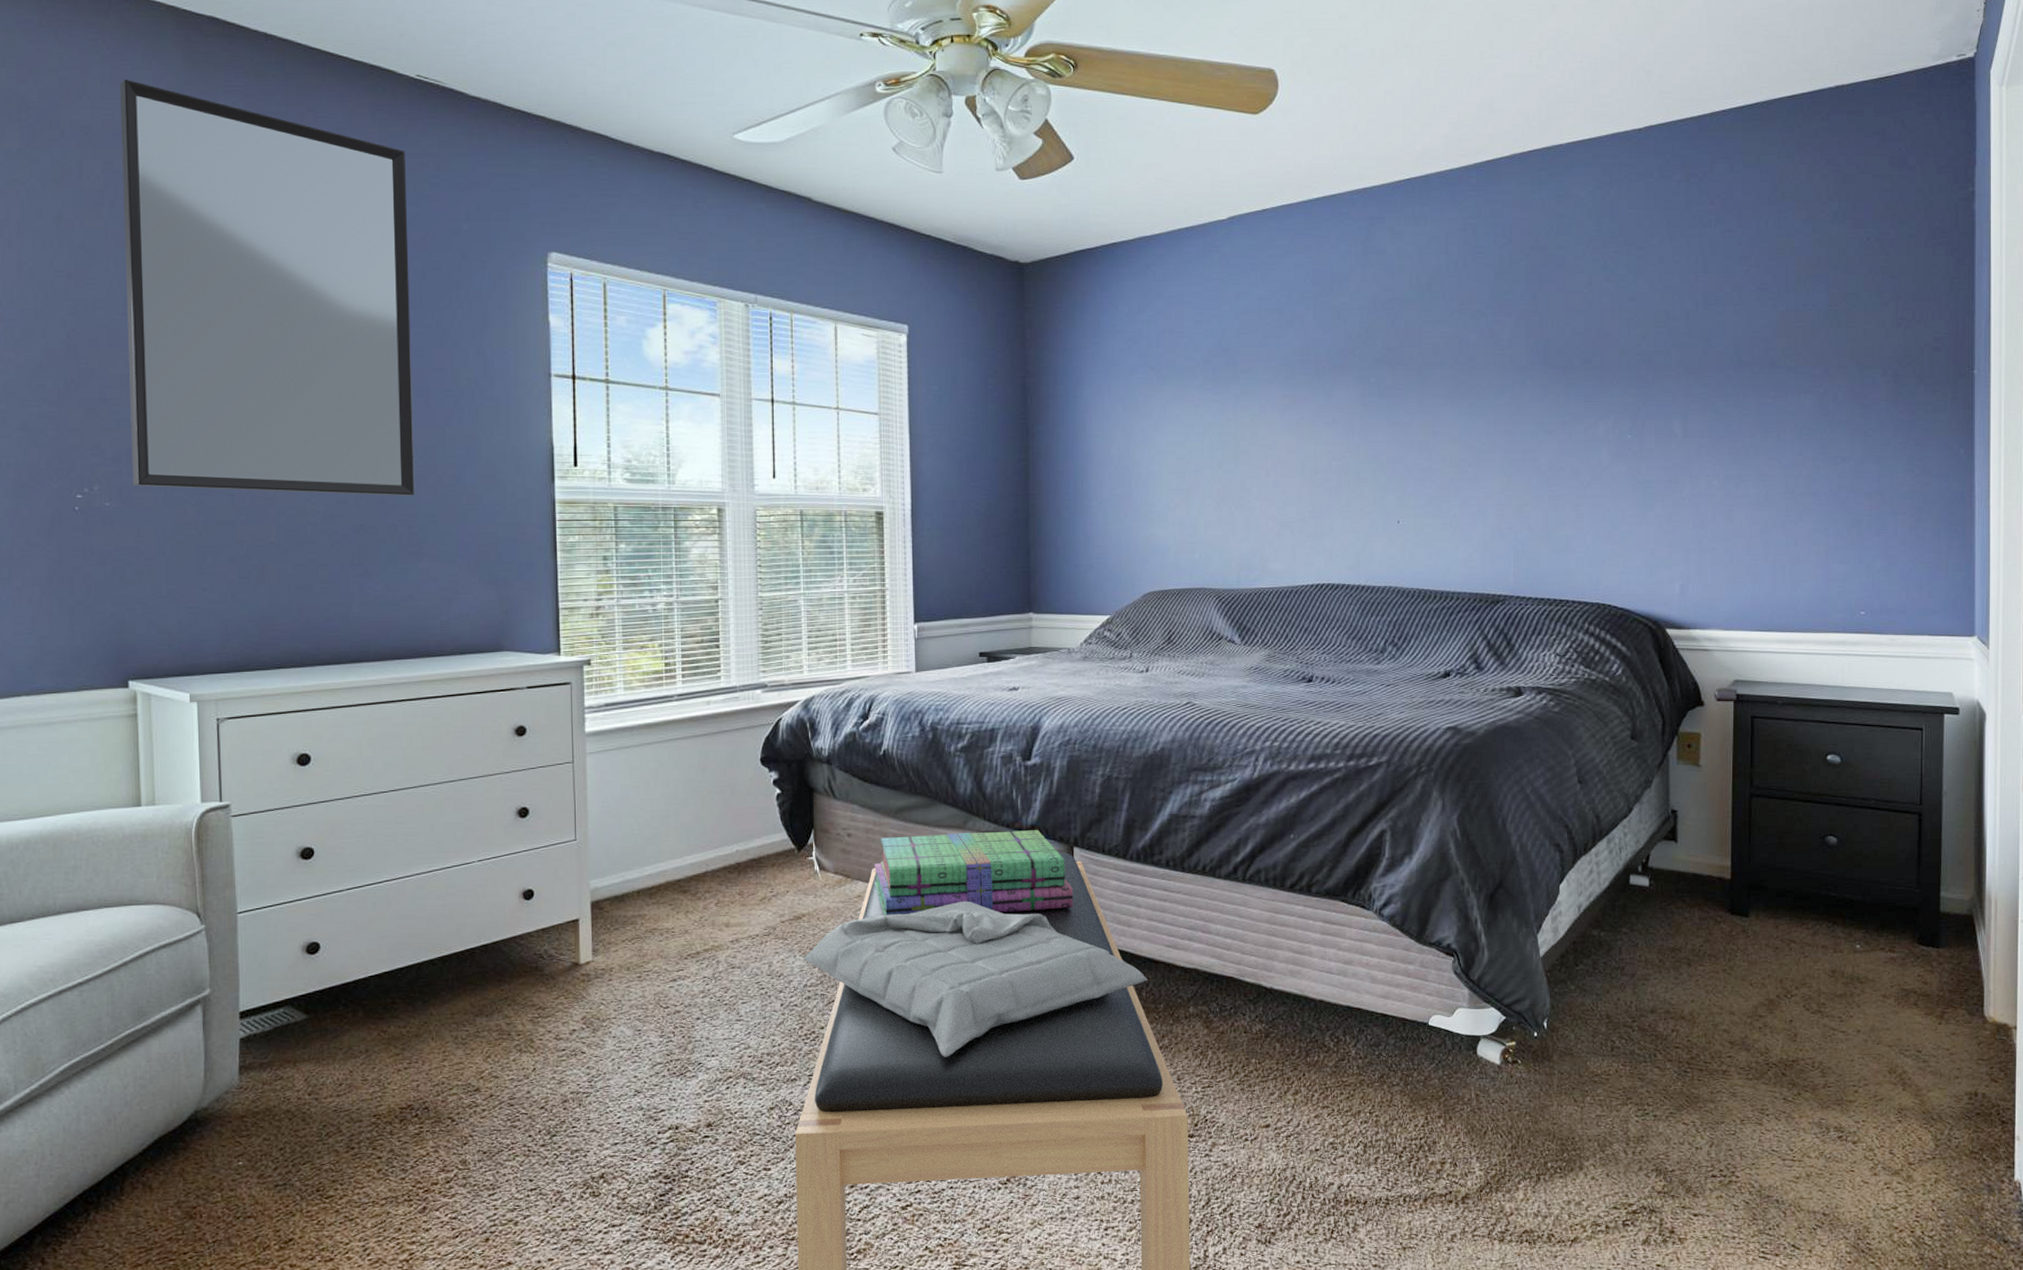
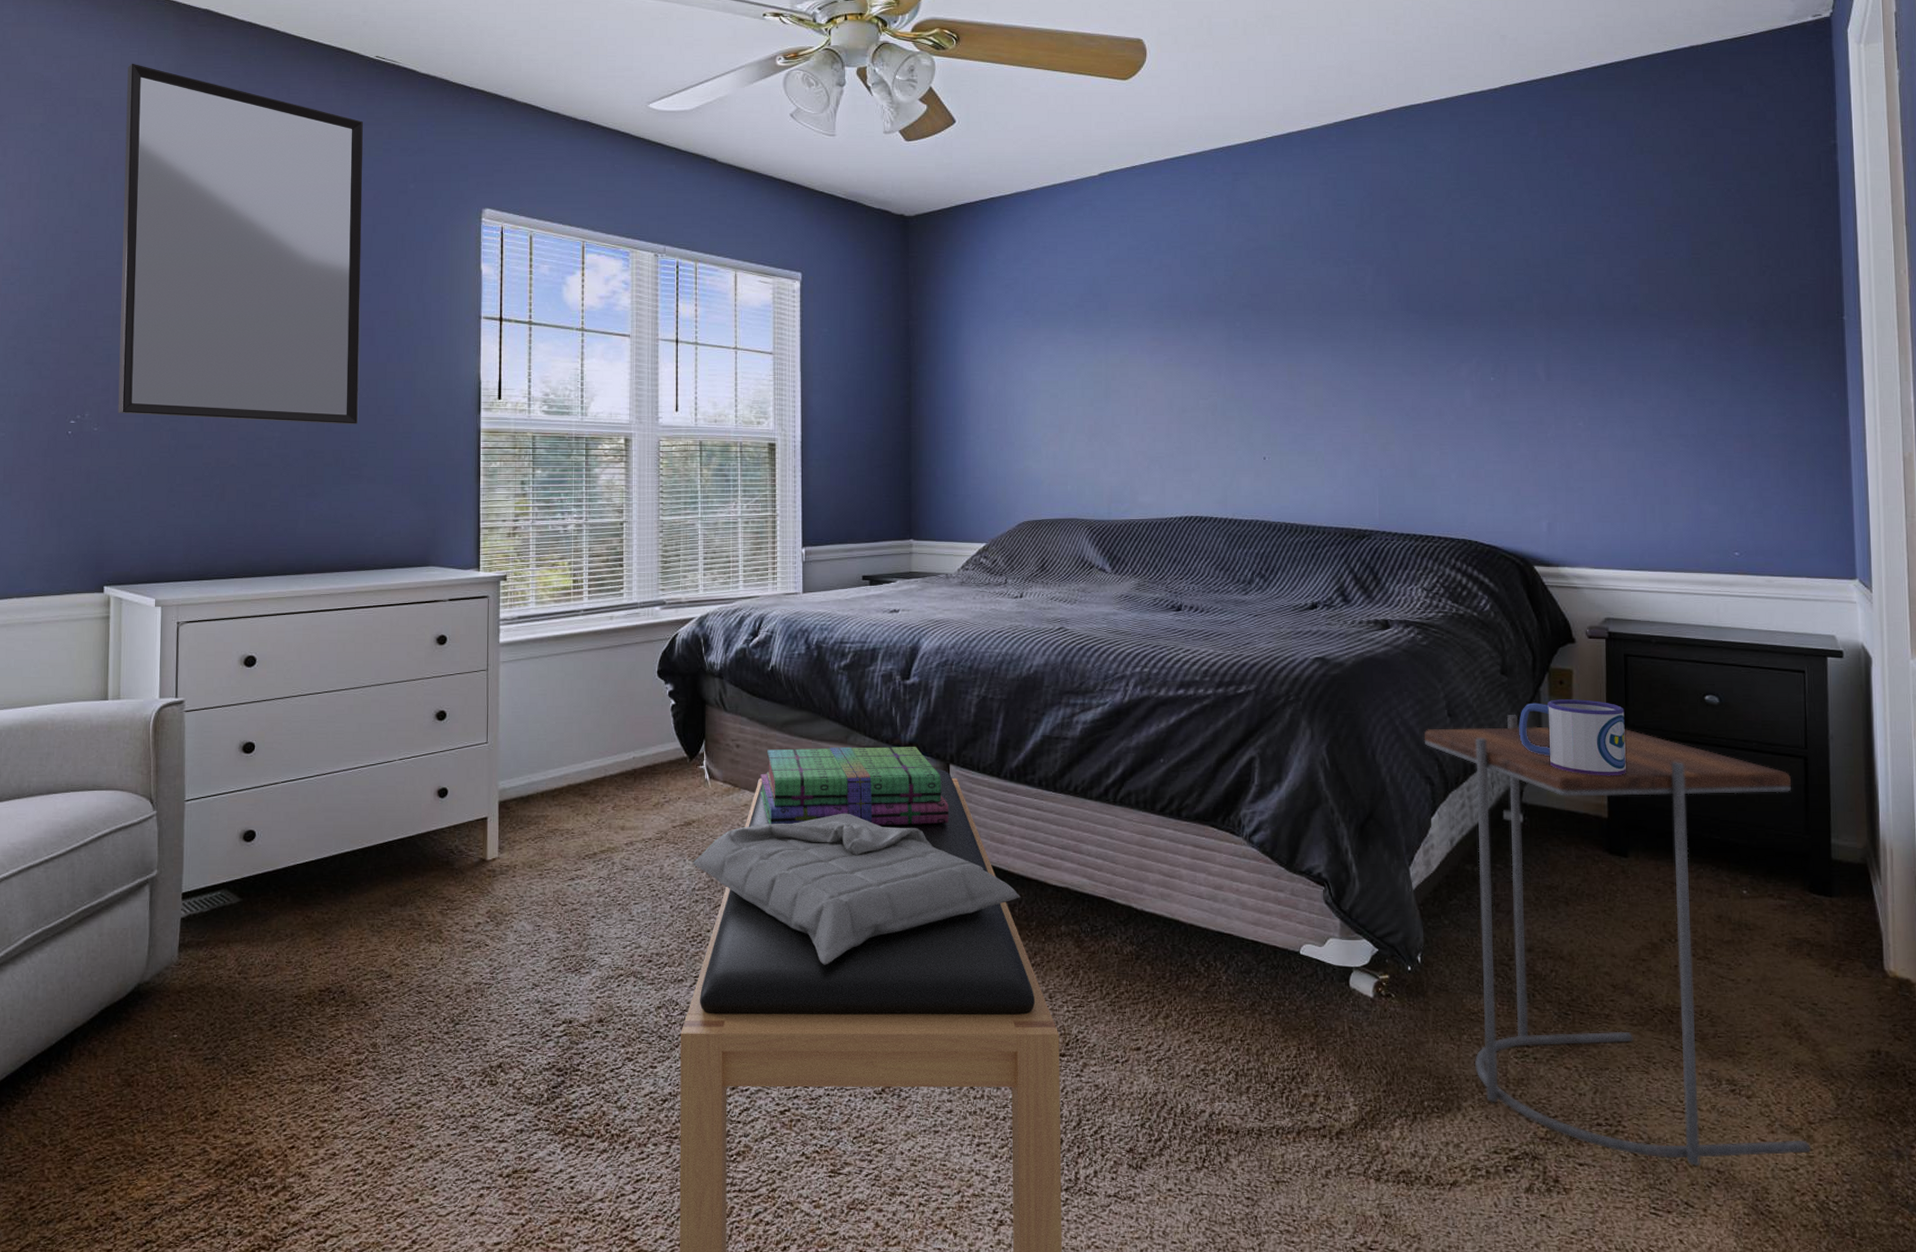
side table: none [1554,780,1910,1210] -> present [1424,715,1811,1166]
mug: none [1647,762,1750,838] -> present [1519,699,1626,776]

